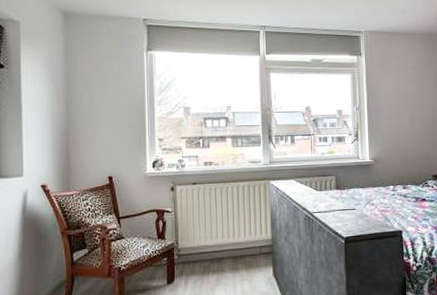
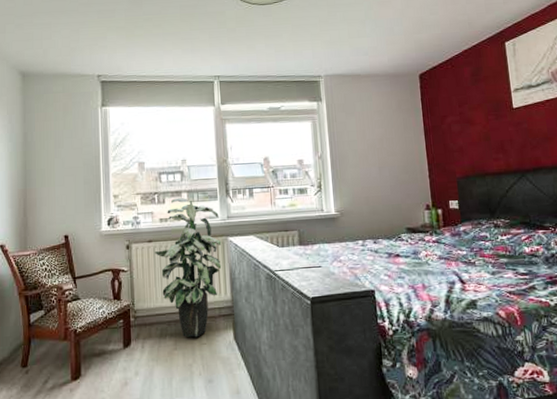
indoor plant: none [199,143,264,274] -> present [154,198,222,338]

